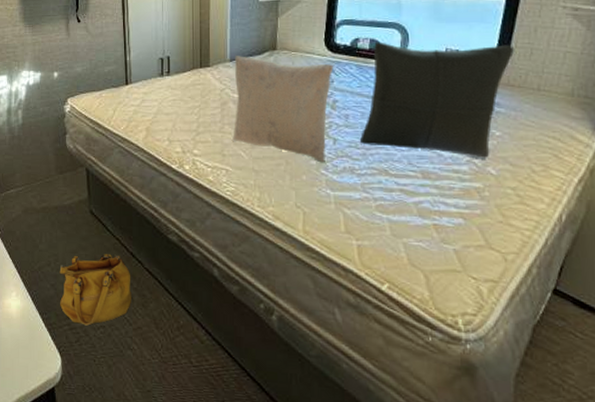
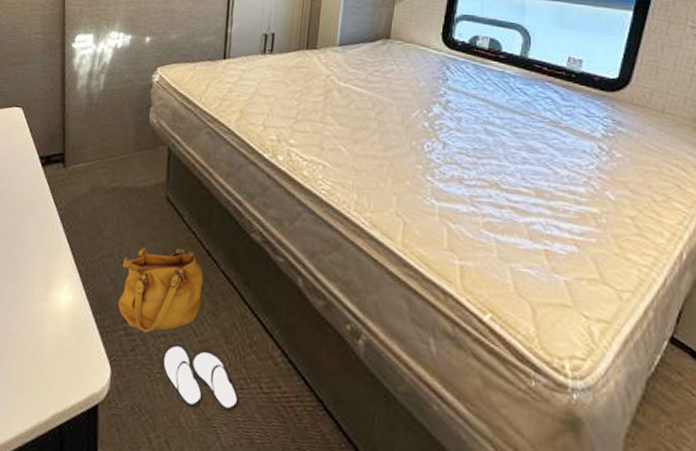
slippers: none [103,333,174,384] -> present [161,344,240,413]
pillow: present [232,56,334,163] -> none [333,40,449,169]
pillow: present [359,42,515,159] -> none [470,42,641,182]

